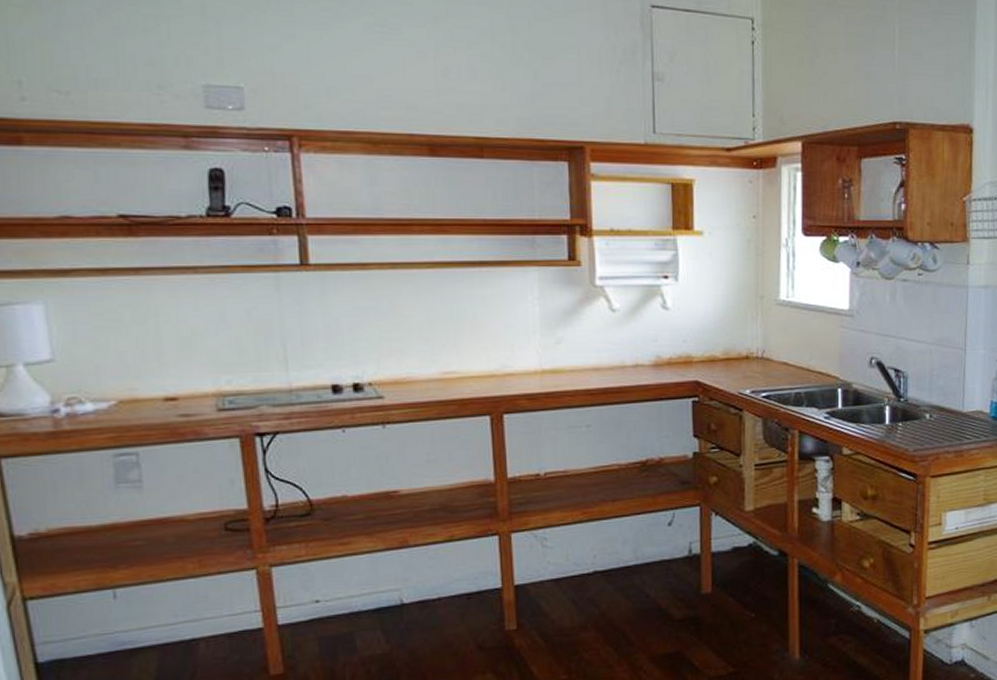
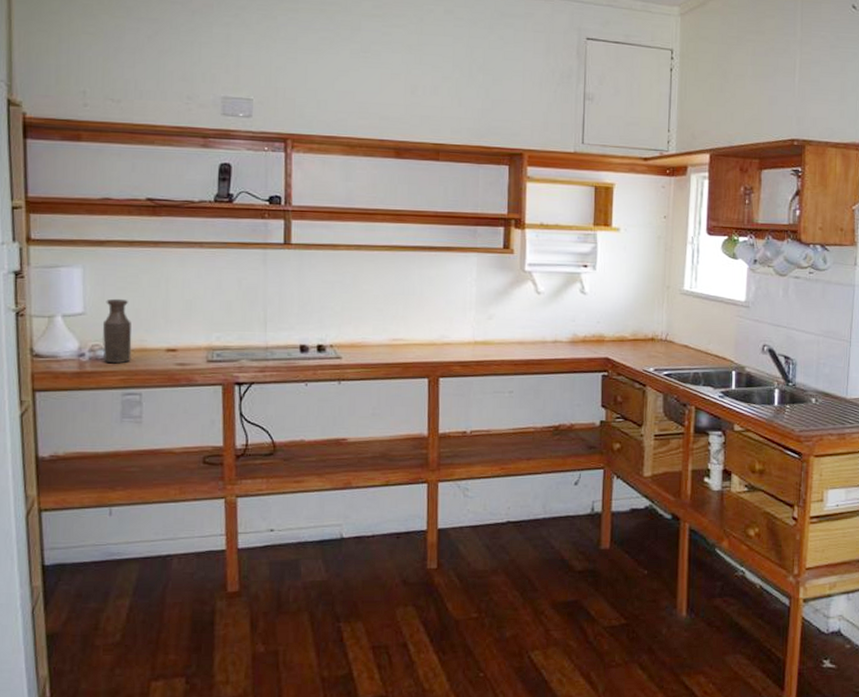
bottle: none [78,340,121,419] -> present [102,298,132,364]

